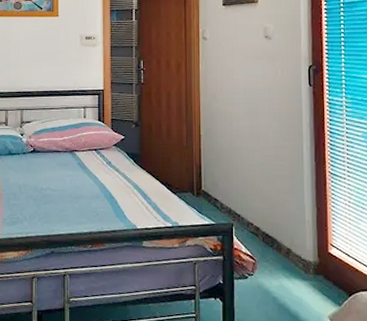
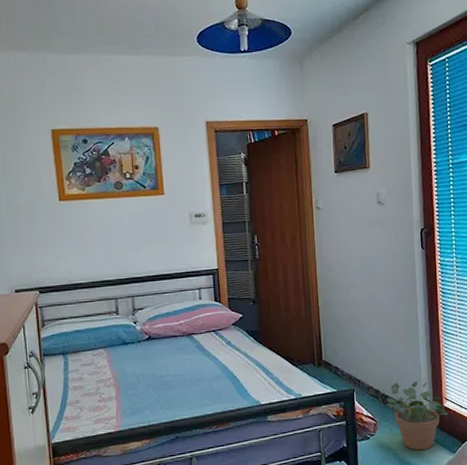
potted plant: none [266,221,334,299] -> present [386,380,449,451]

